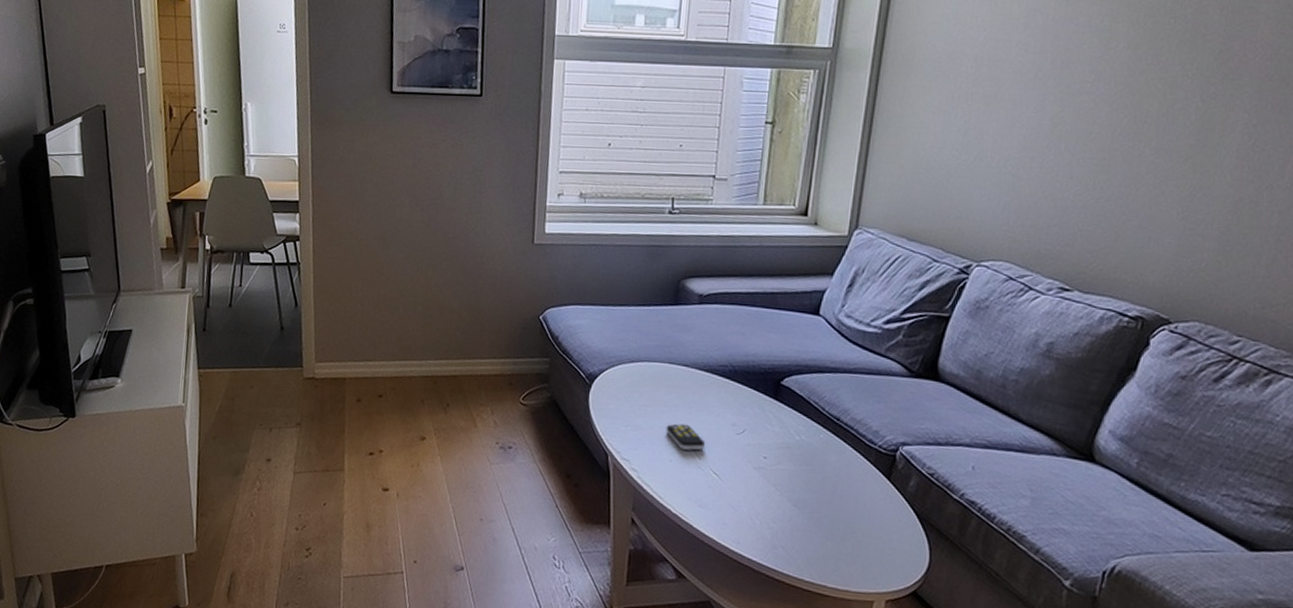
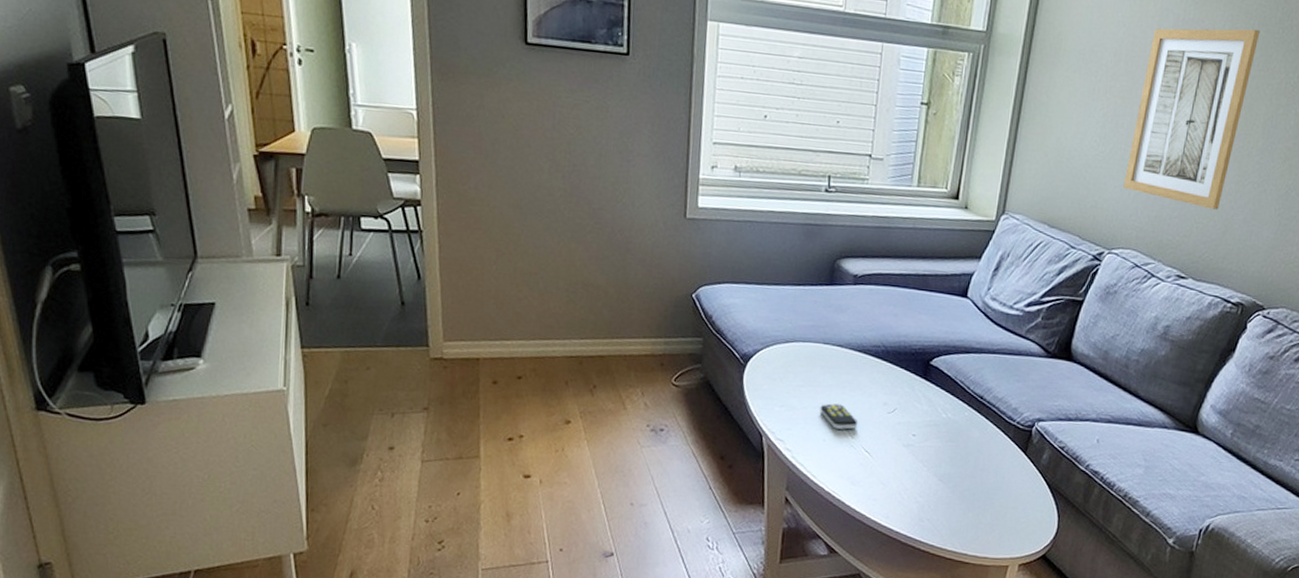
wall art: none [991,21,1147,216] -> present [1123,28,1261,210]

